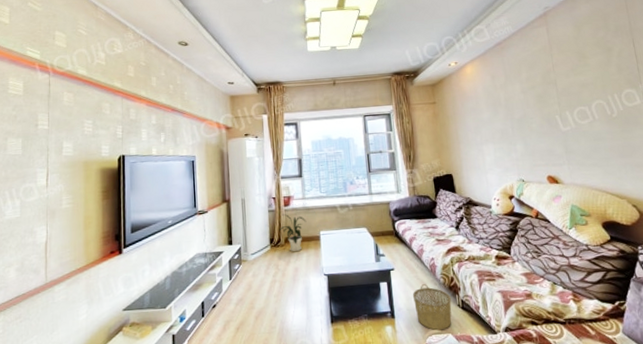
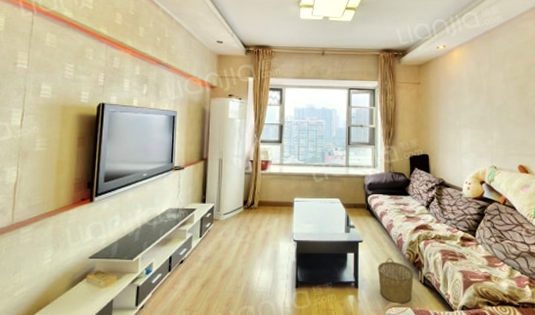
house plant: present [279,214,307,252] -> none [253,178,282,216]

